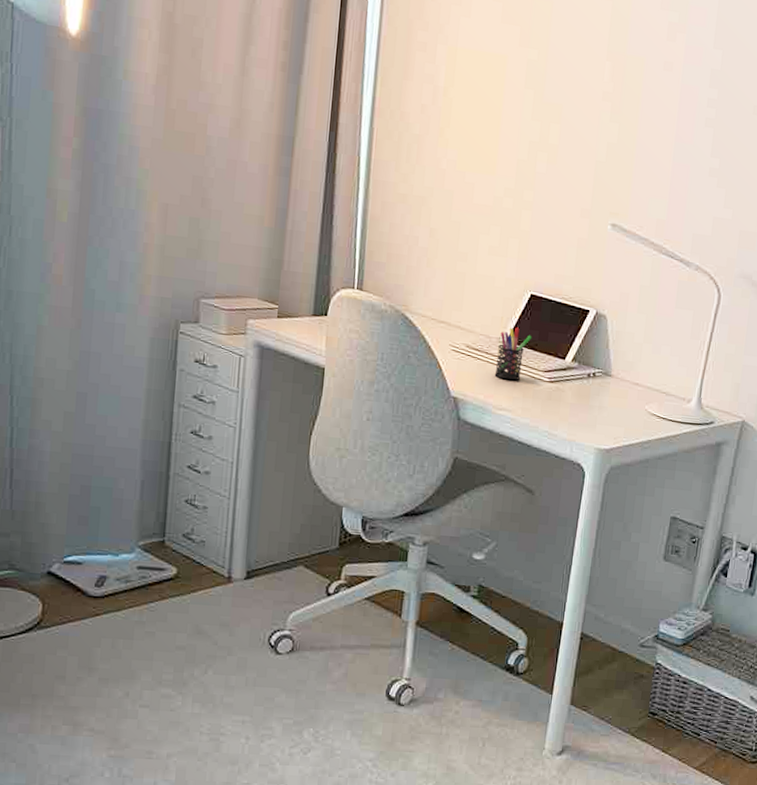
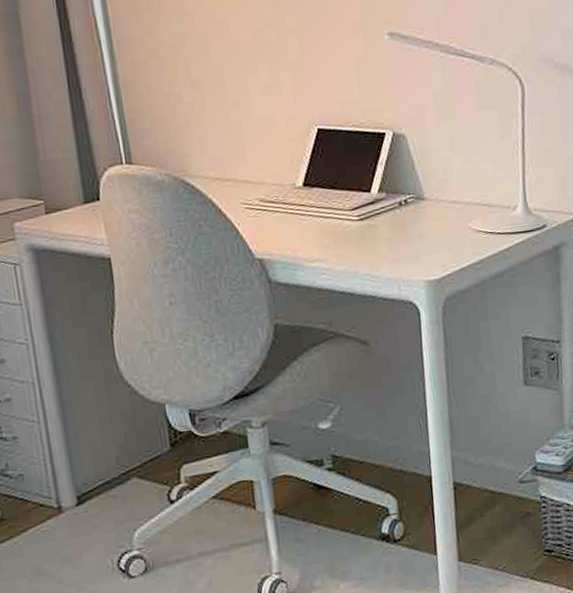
pen holder: present [494,327,532,381] -> none [294,168,330,228]

